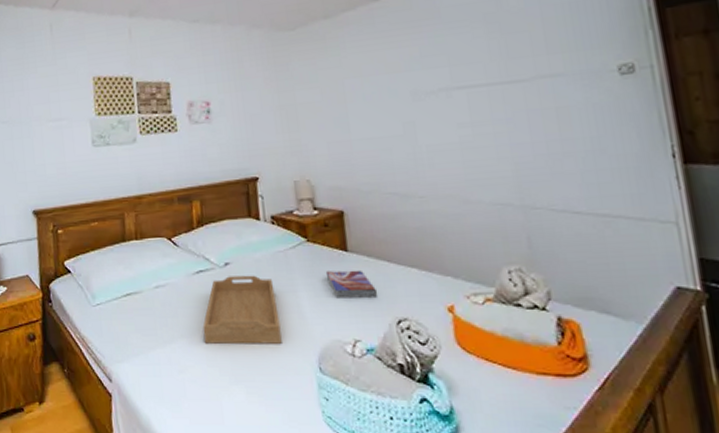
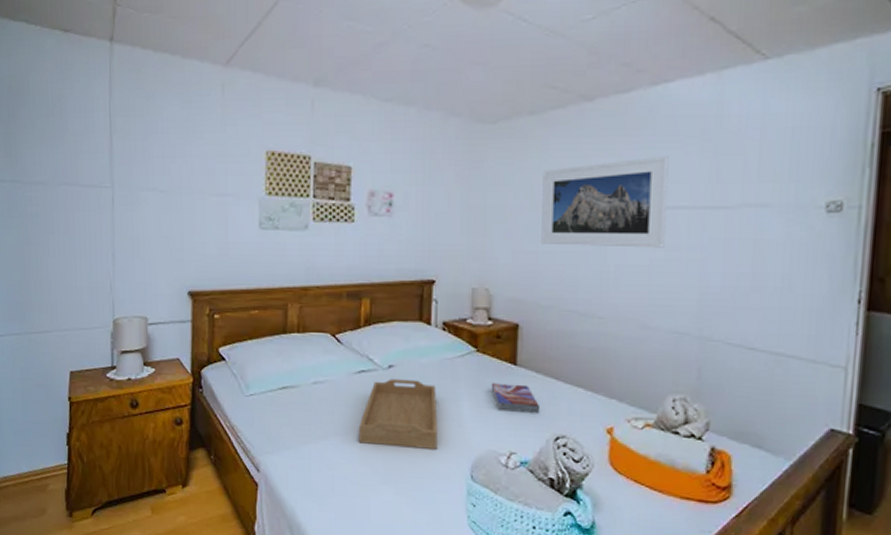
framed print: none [344,40,471,133] -> present [541,155,669,248]

